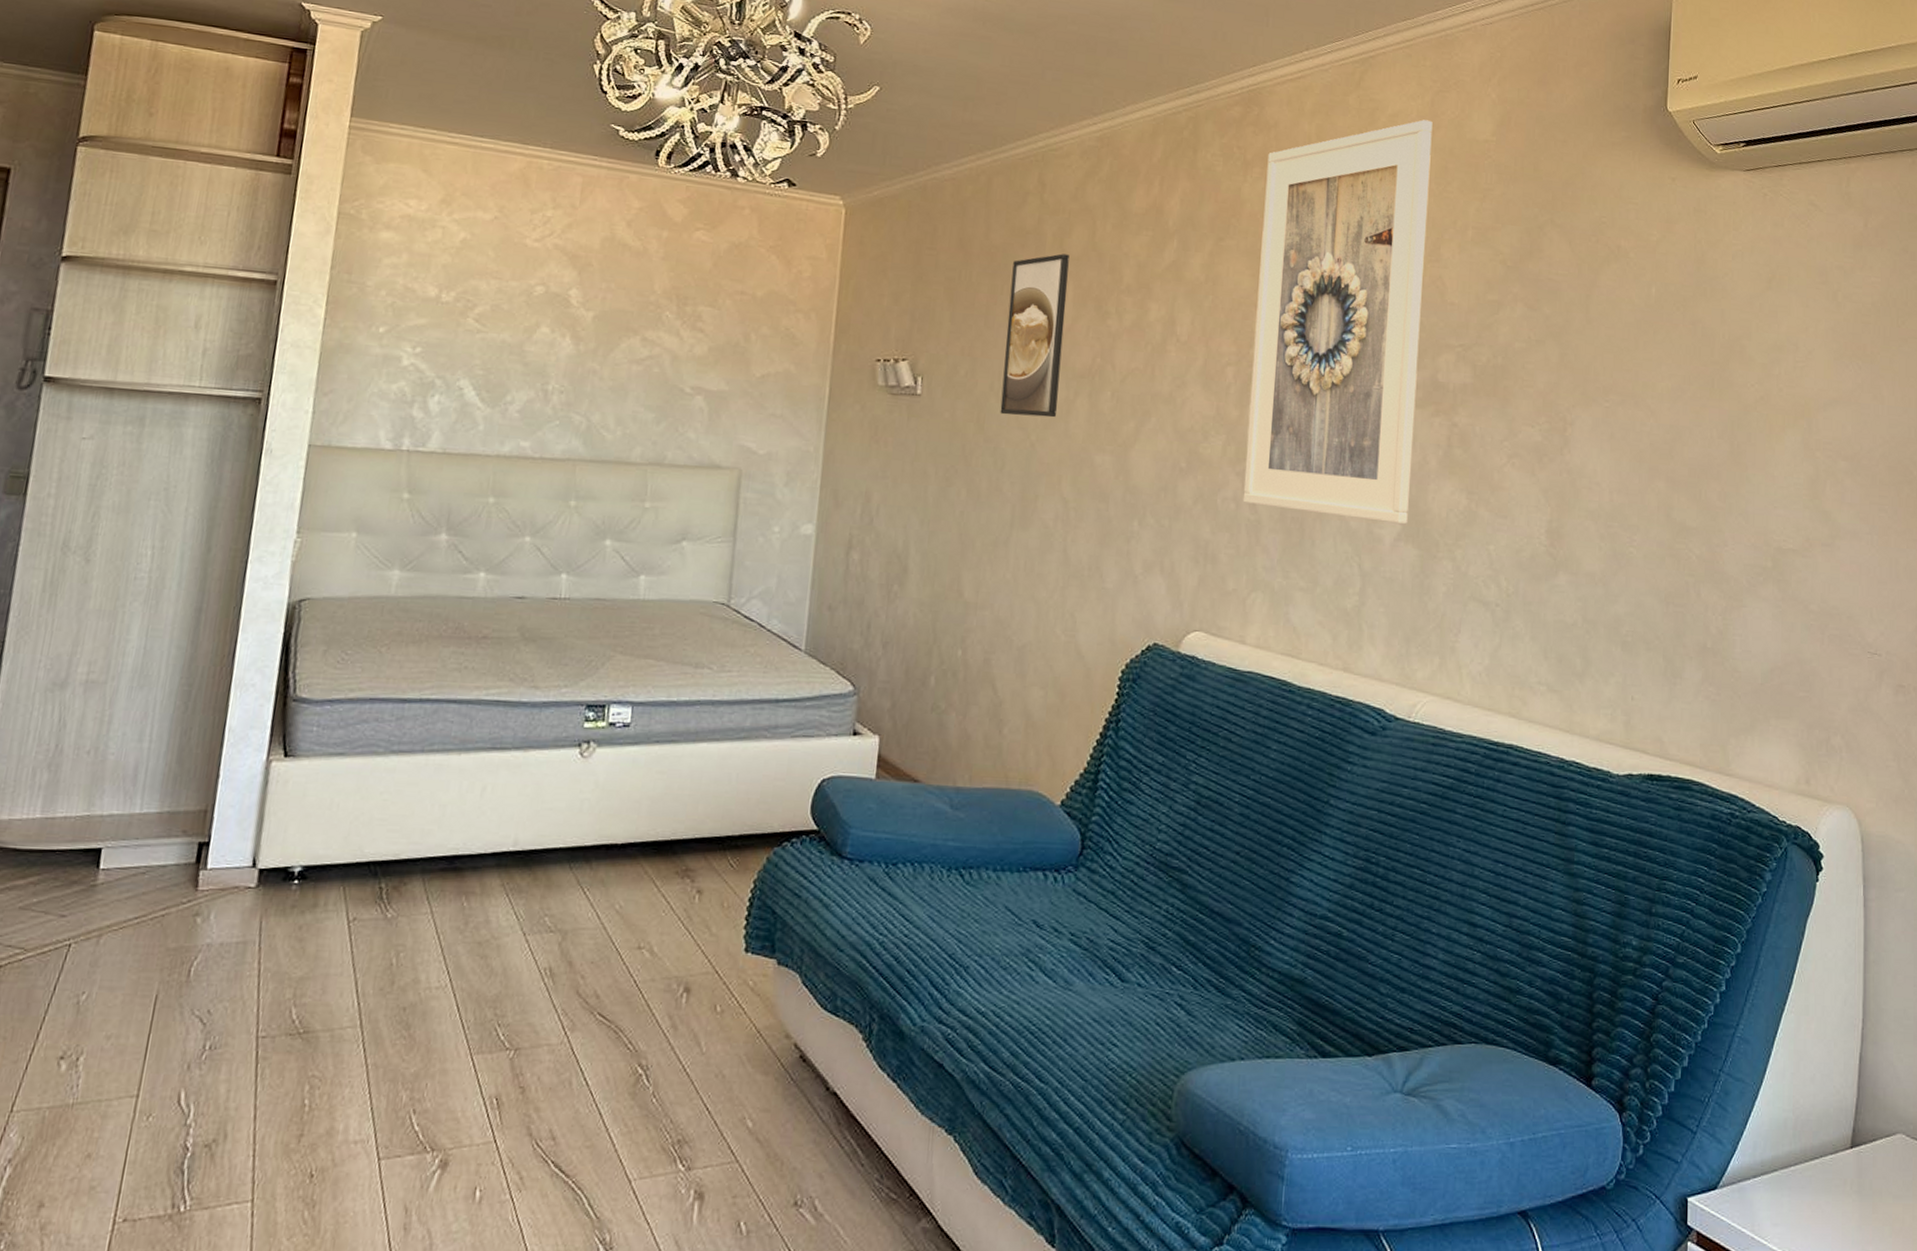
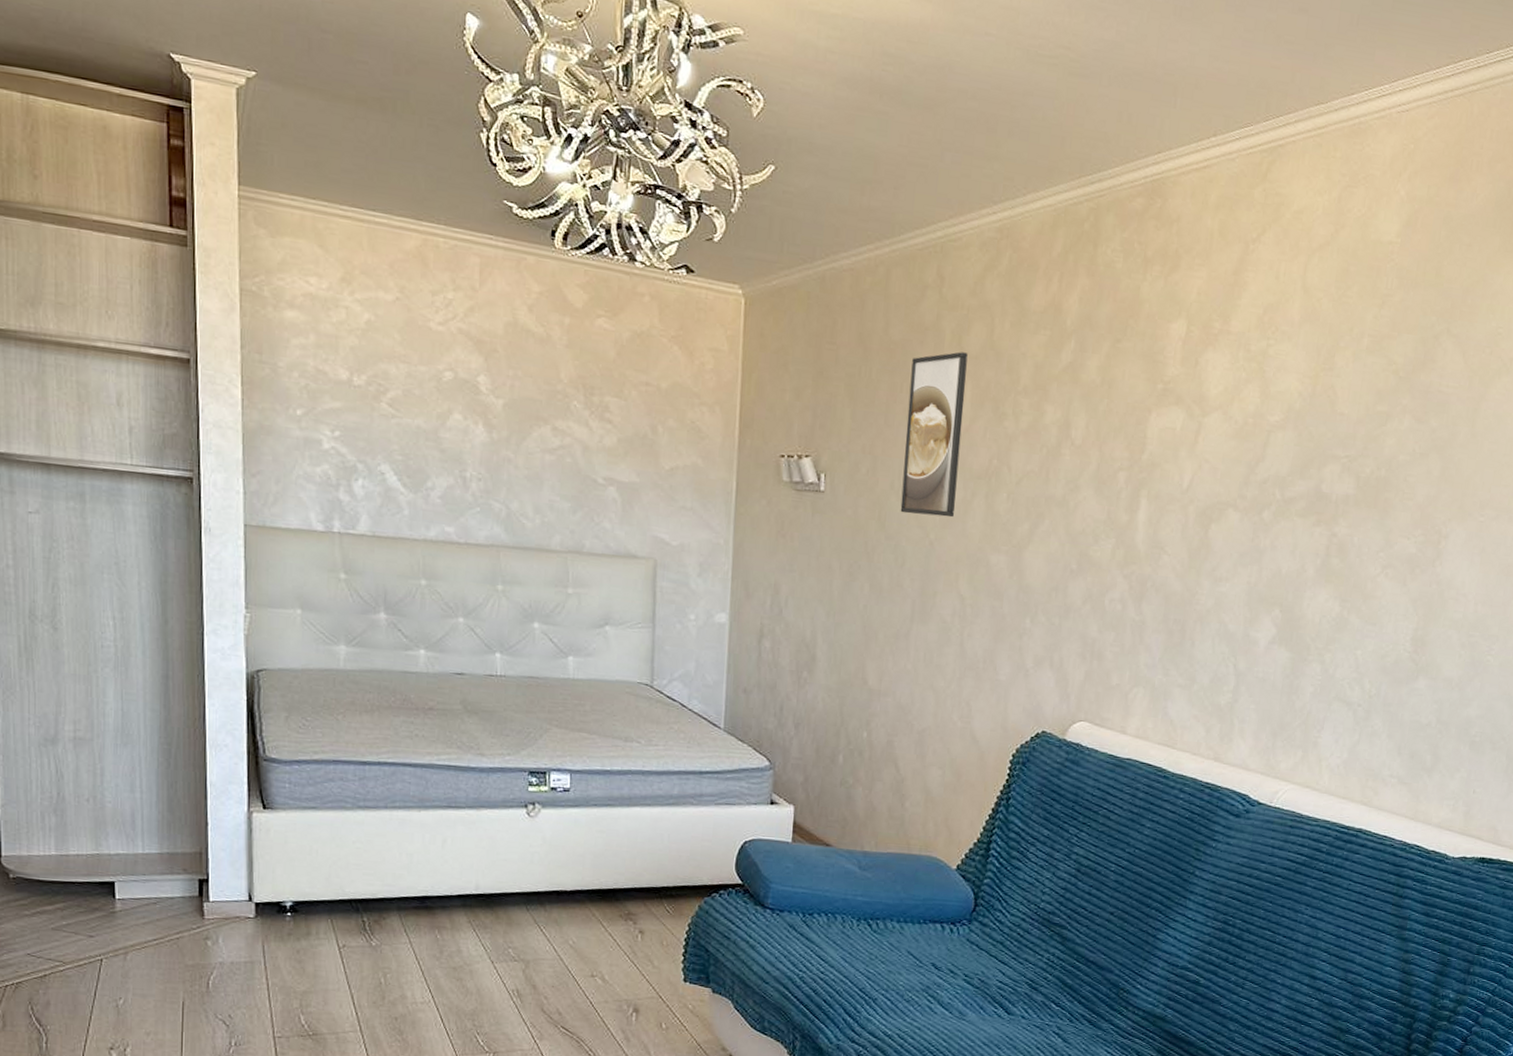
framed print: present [1242,119,1433,525] -> none [1129,217,1338,629]

